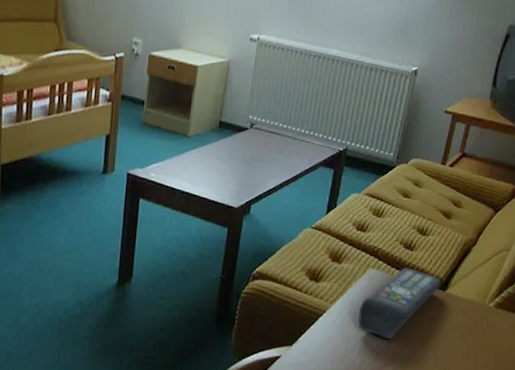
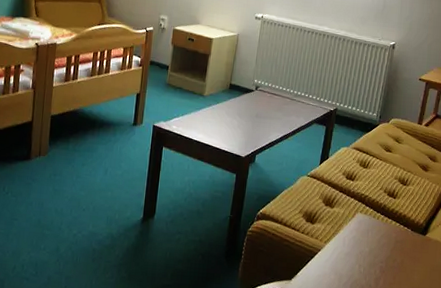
remote control: present [357,268,441,340] -> none [348,213,421,278]

